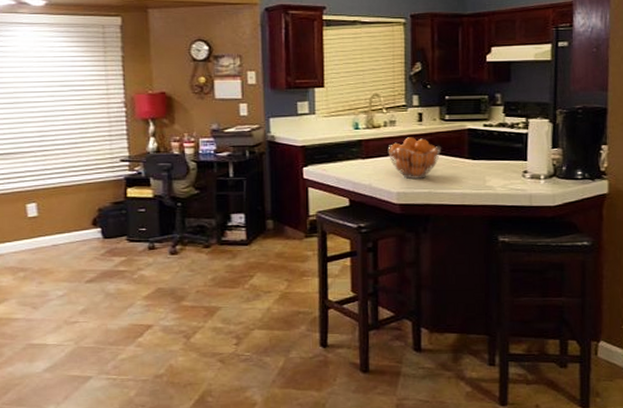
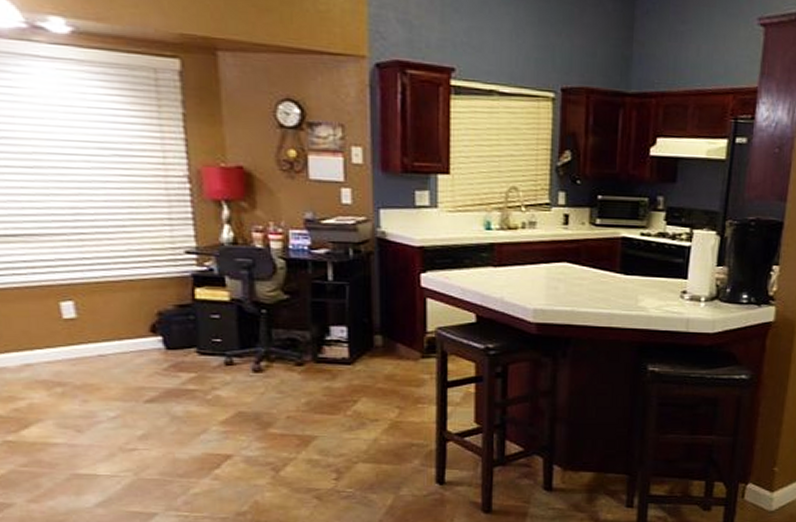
fruit basket: present [387,137,441,179] -> none [525,243,589,294]

